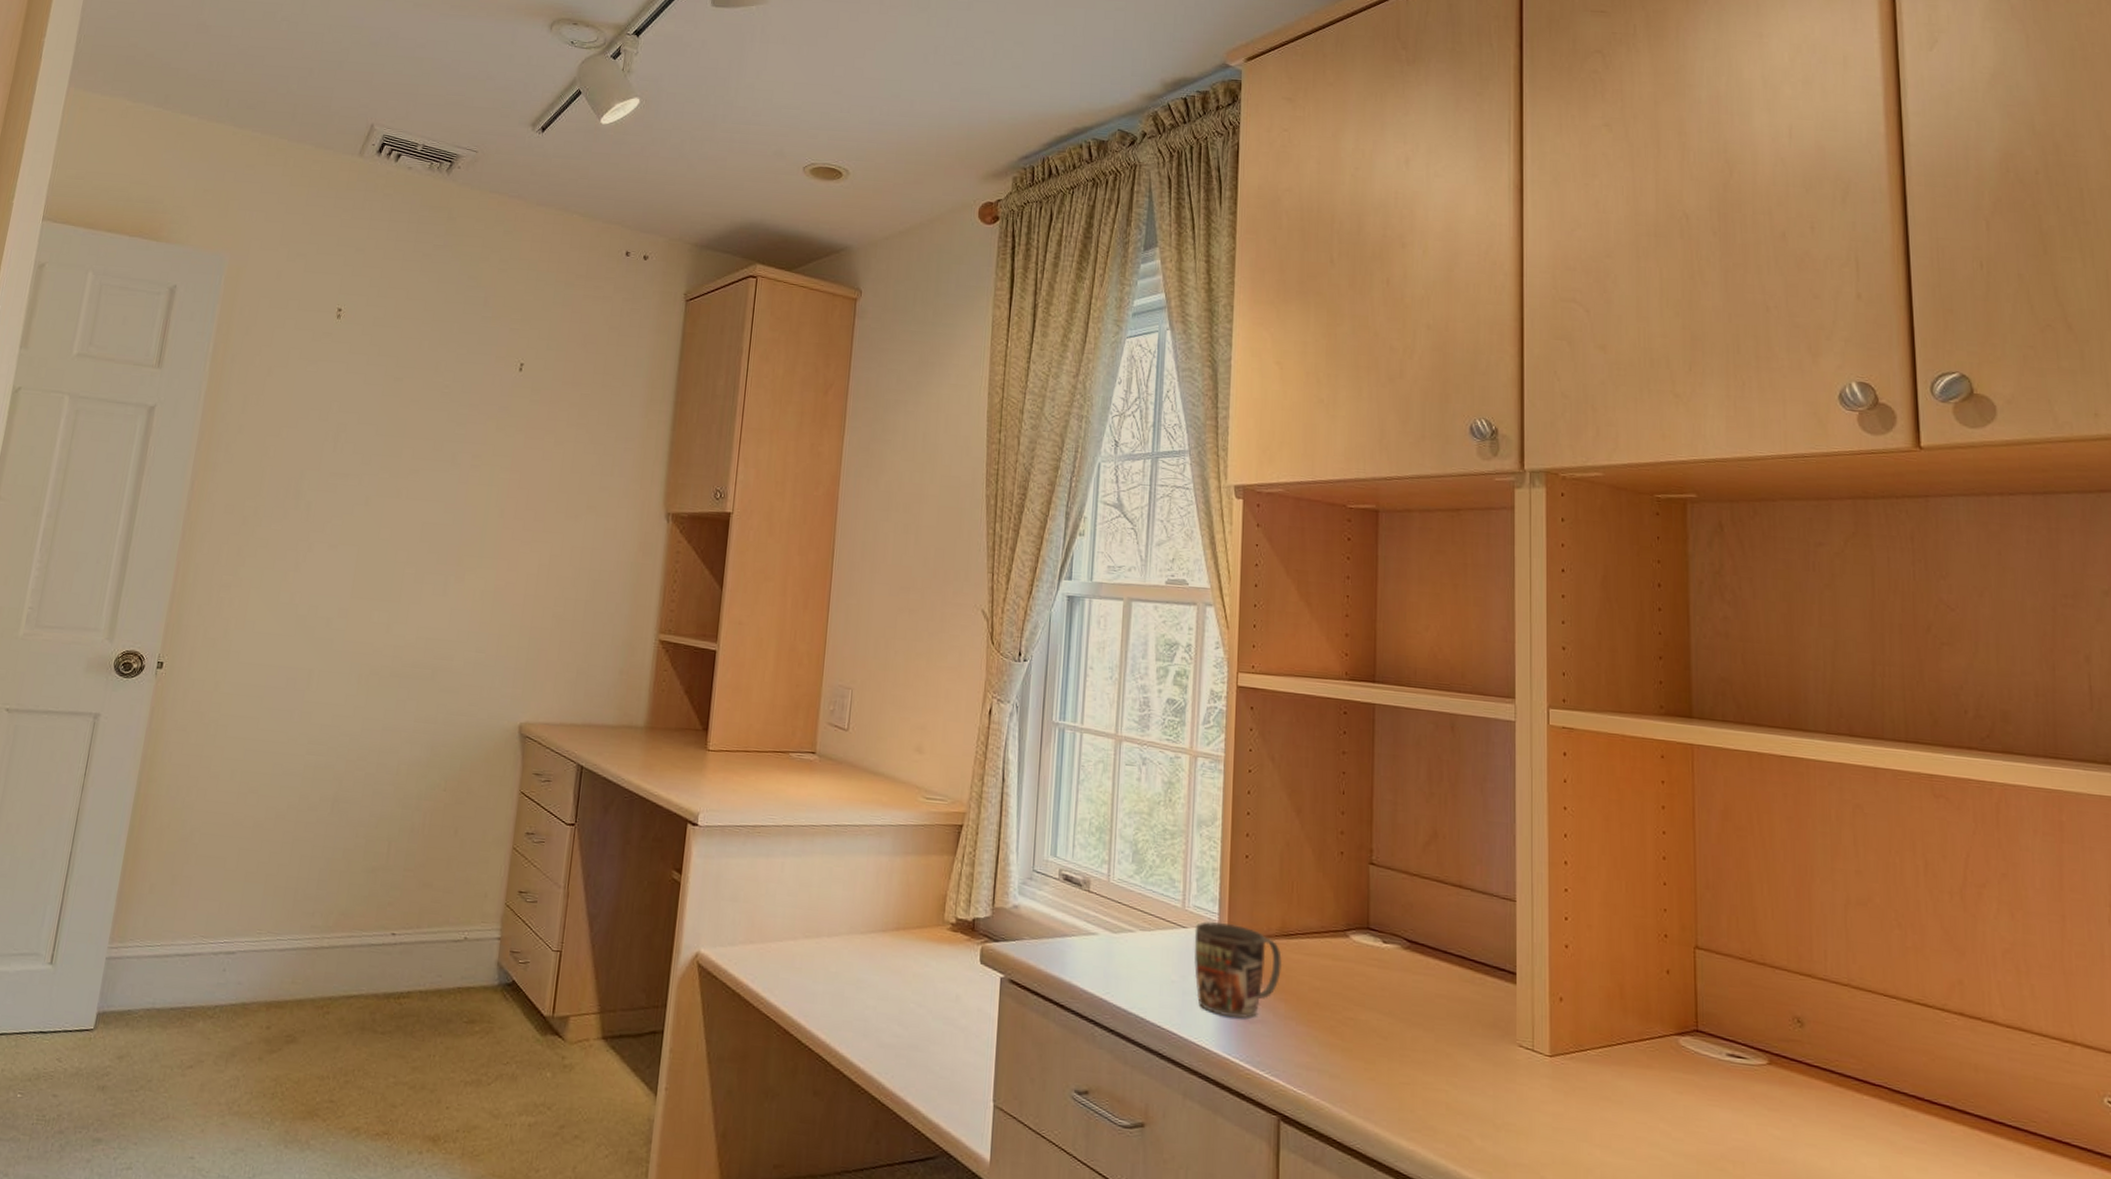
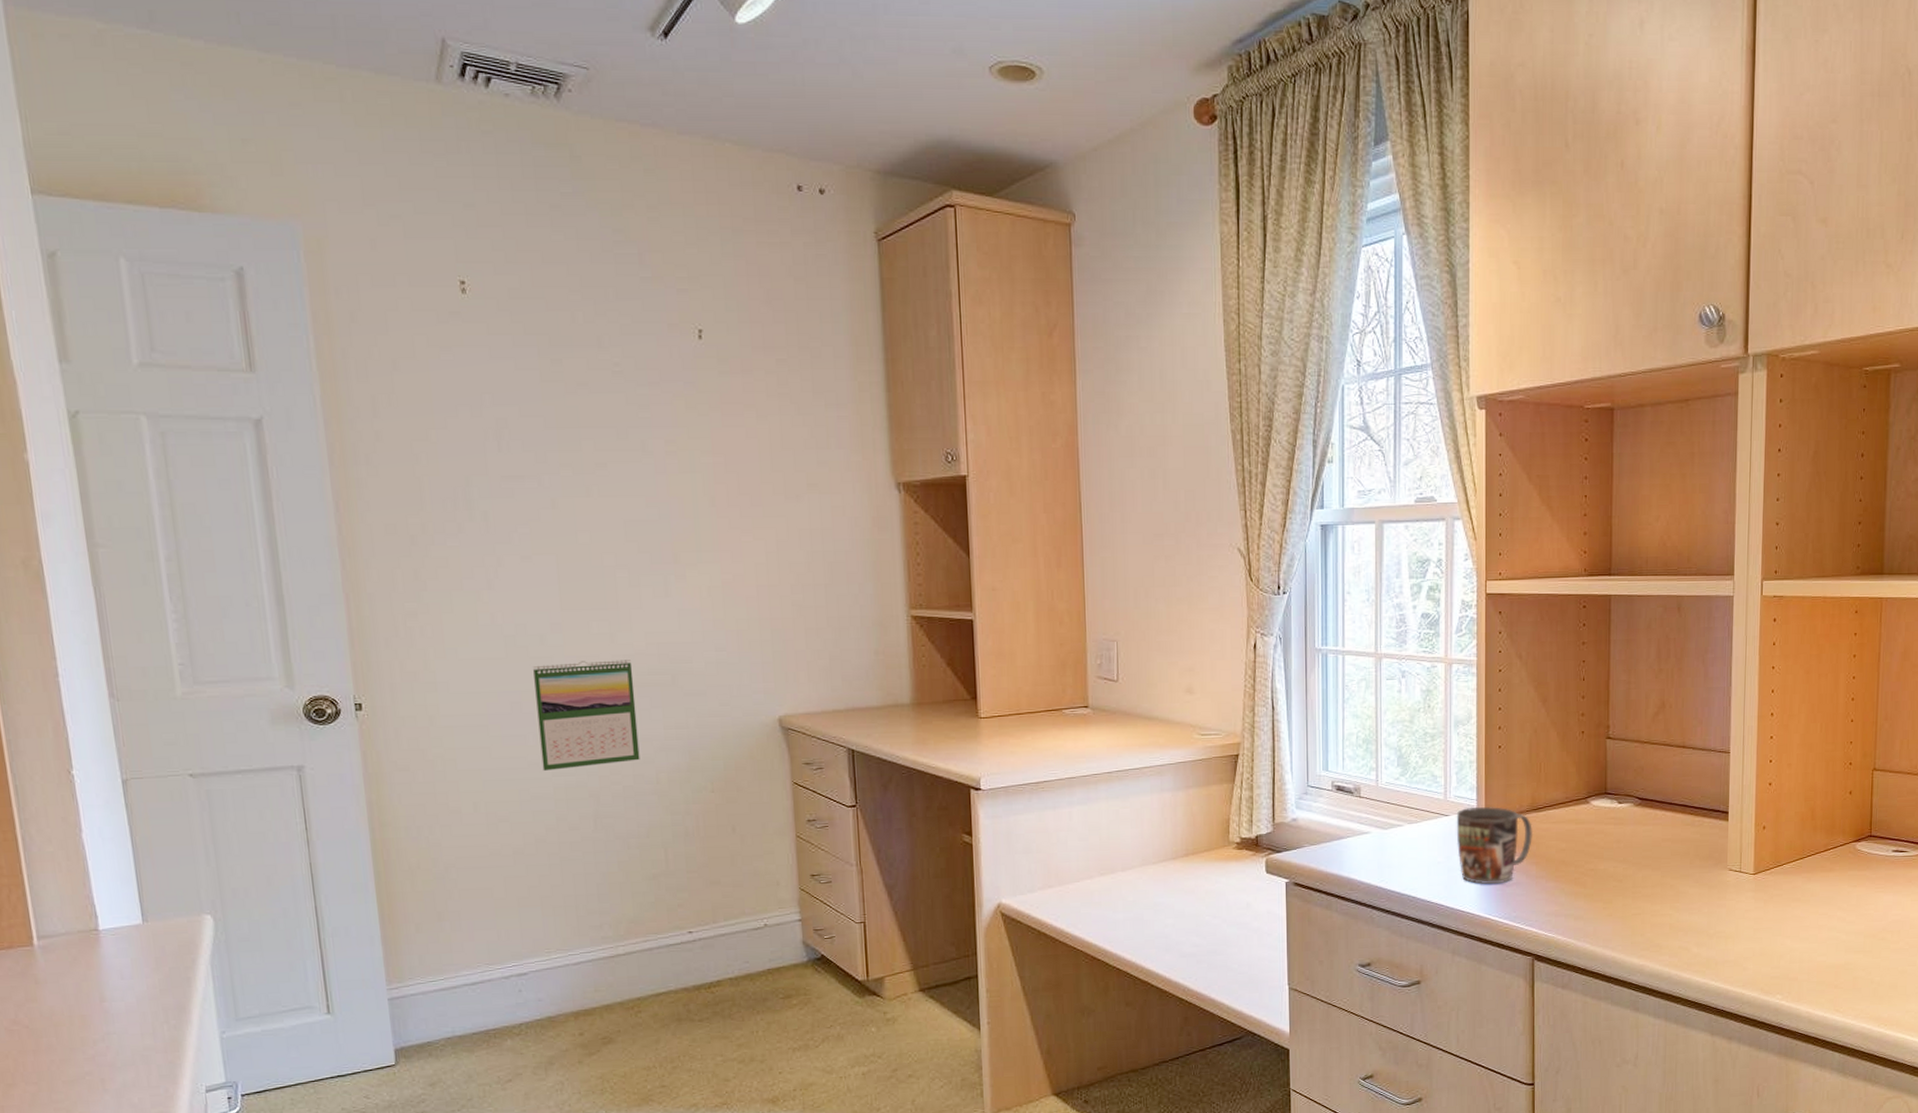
calendar: none [299,646,400,750] -> present [533,660,640,771]

